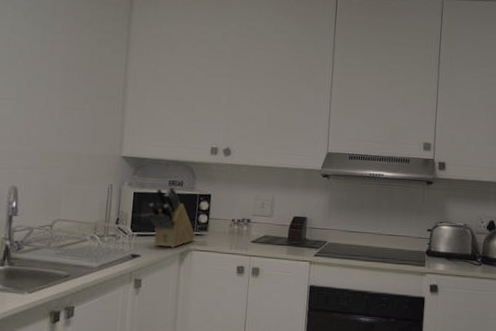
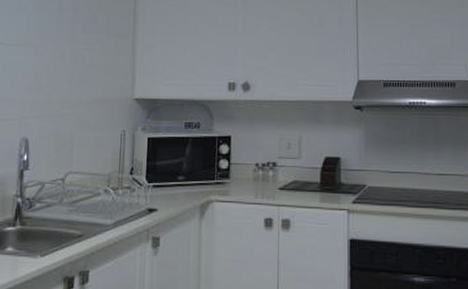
knife block: present [149,186,195,248] -> none [165,129,216,199]

